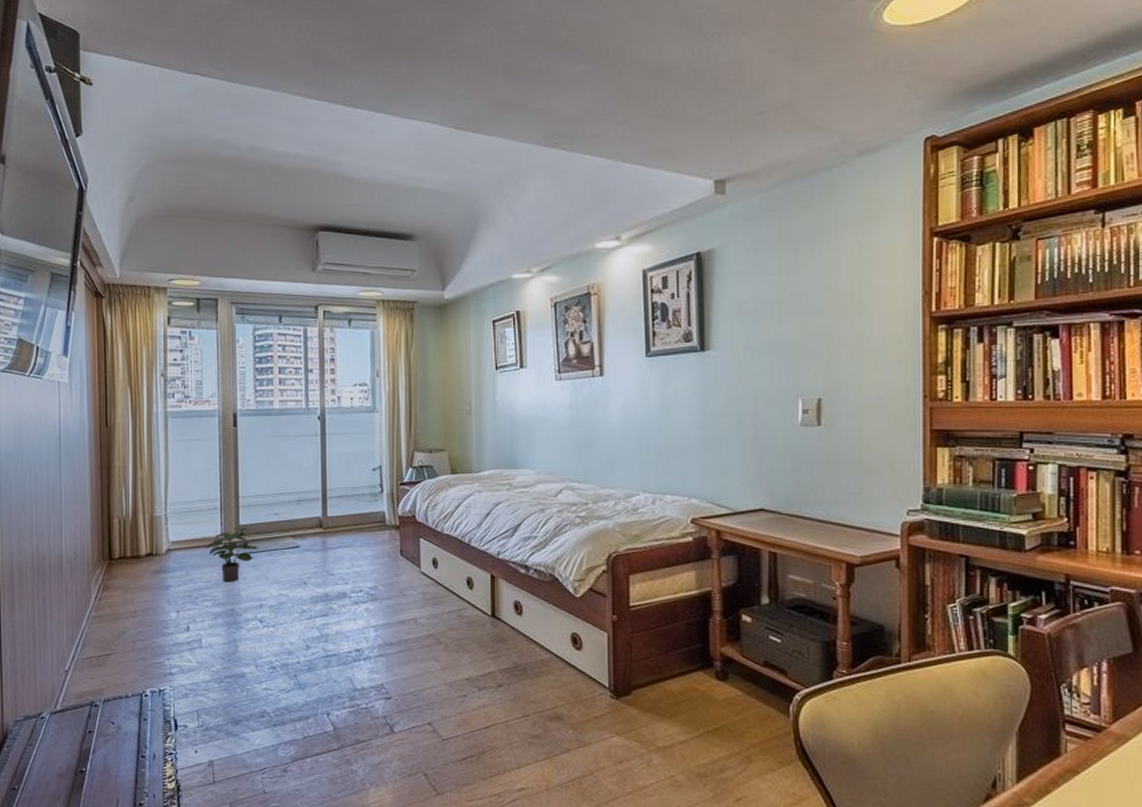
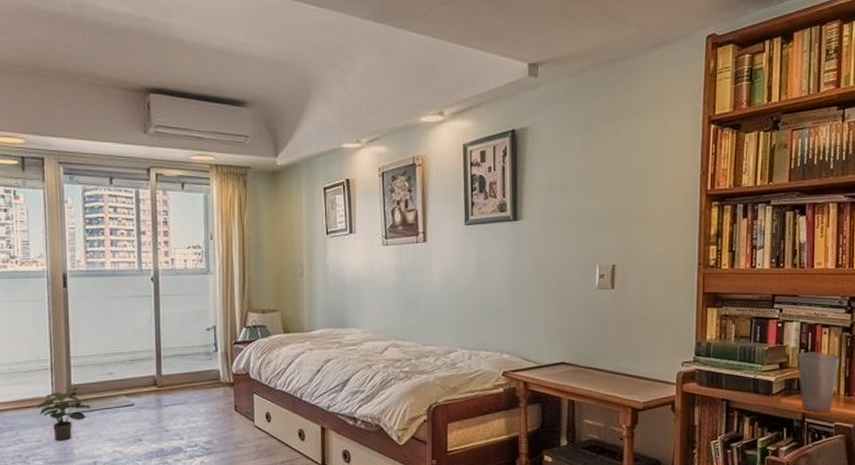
cup: none [1055,500,1113,574] -> present [796,352,840,412]

